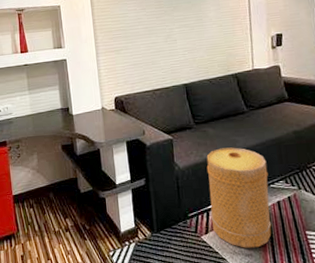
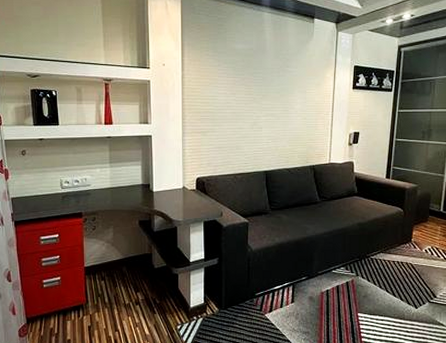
basket: present [206,147,272,248] -> none [276,234,332,326]

